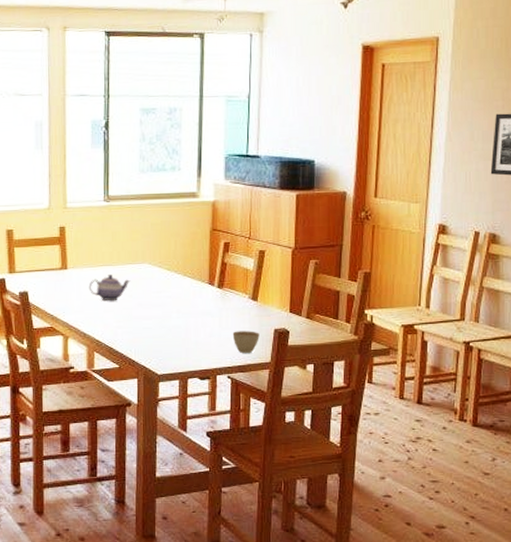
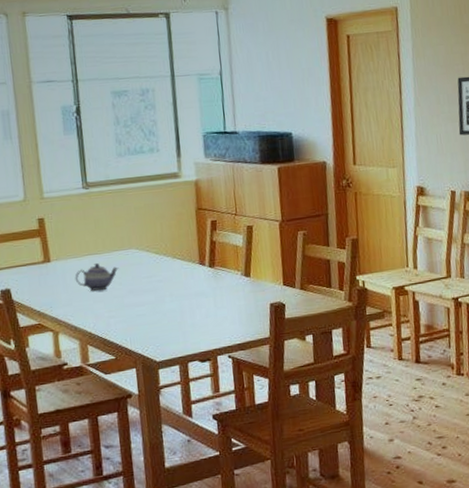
cup: present [232,331,260,353] -> none [228,307,256,331]

